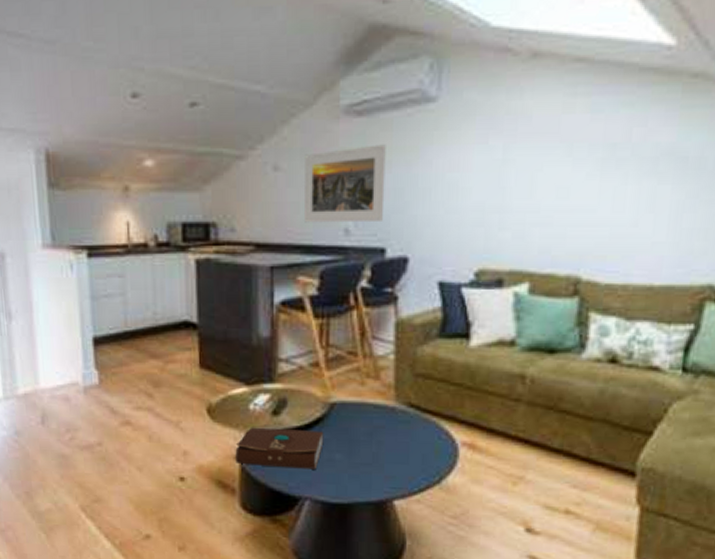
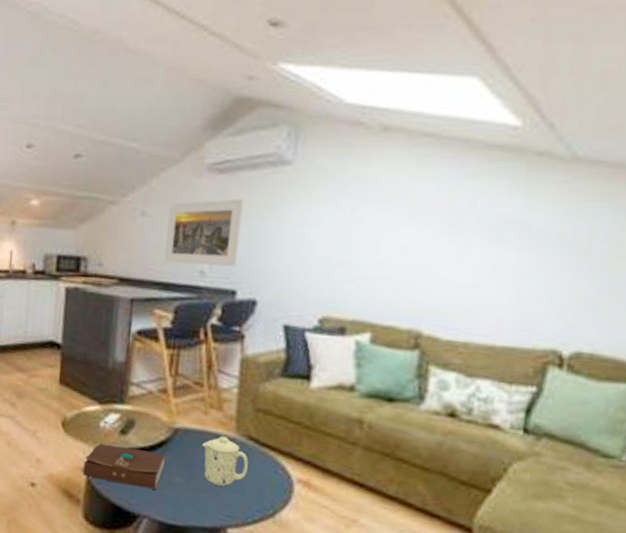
mug: none [361,406,410,458] -> present [202,436,248,487]

